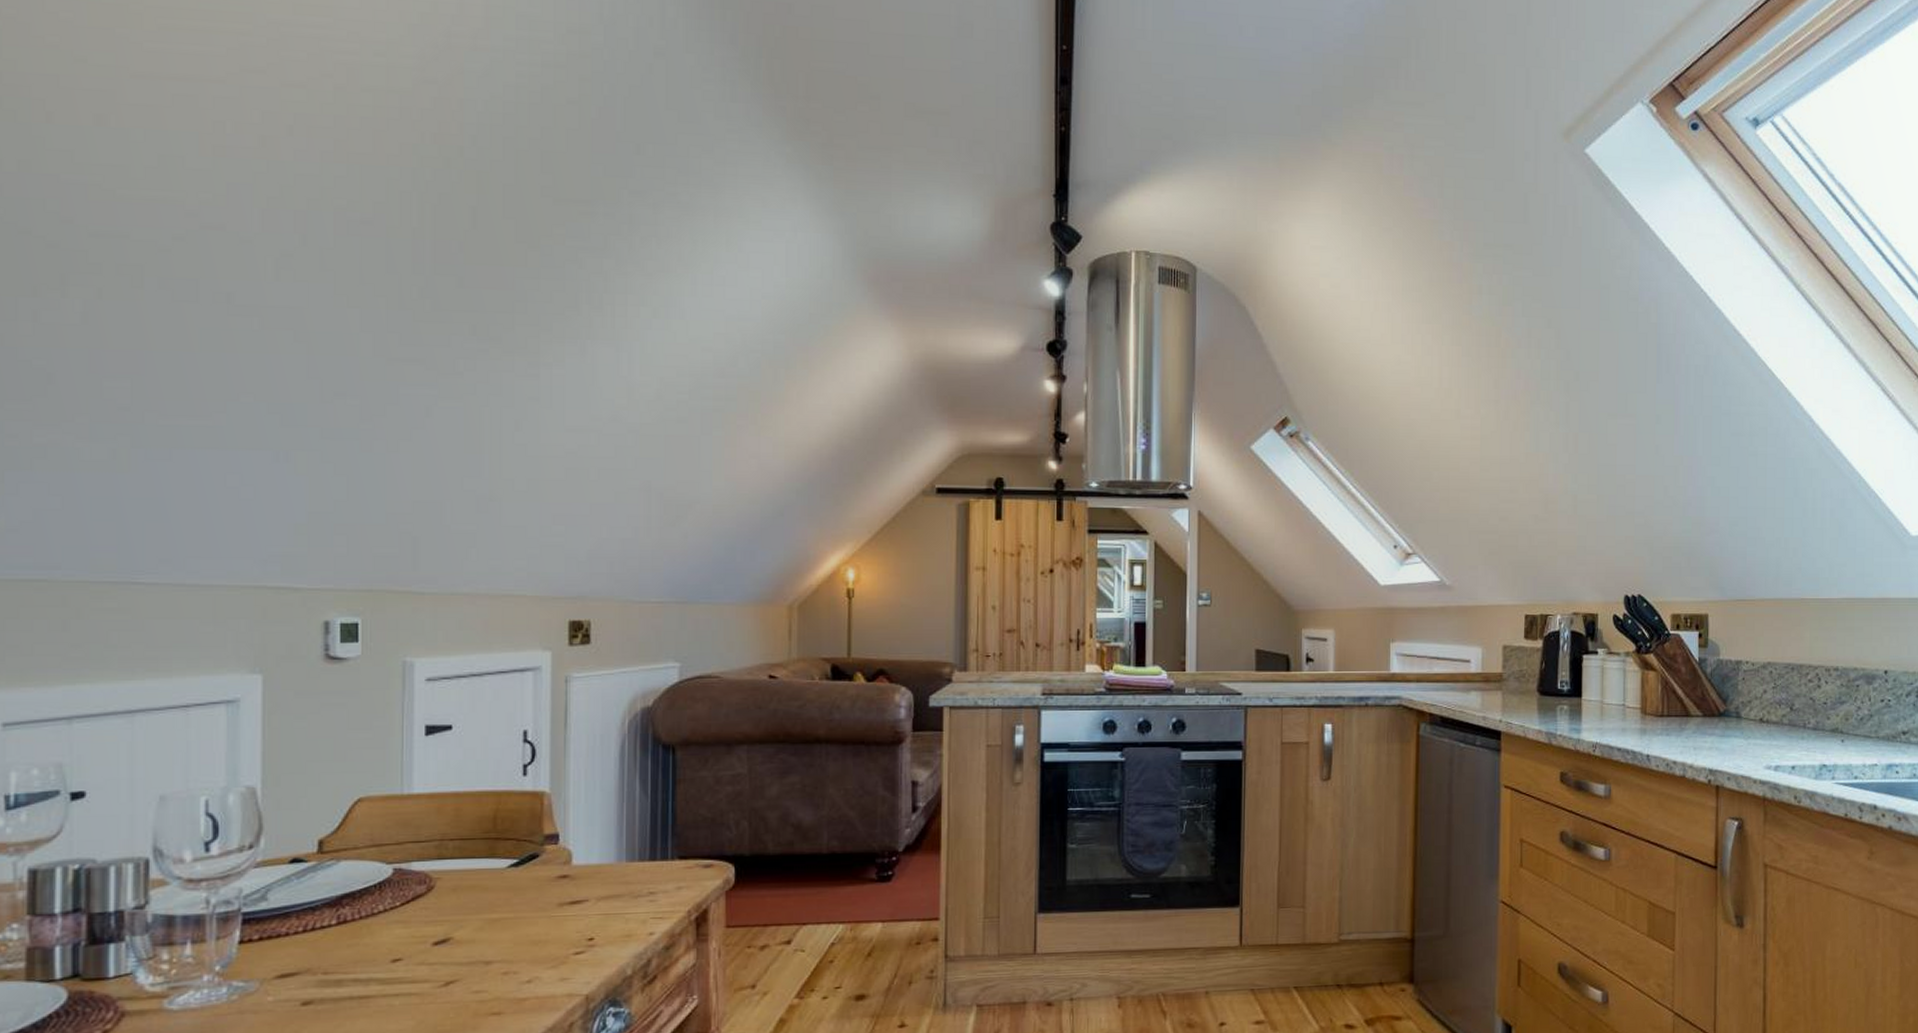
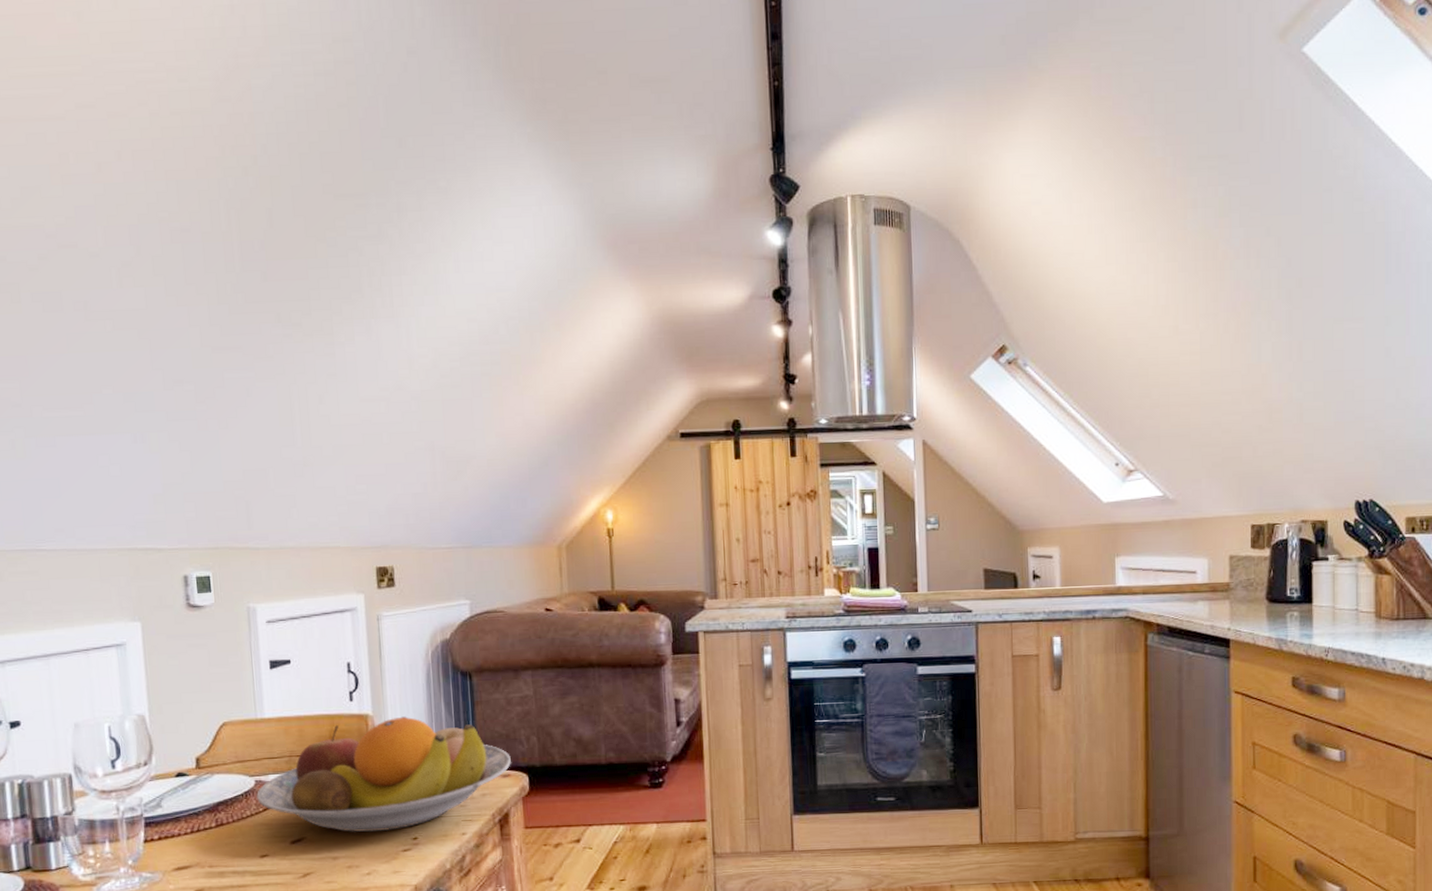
fruit bowl: none [394,795,715,932] -> present [256,716,511,833]

